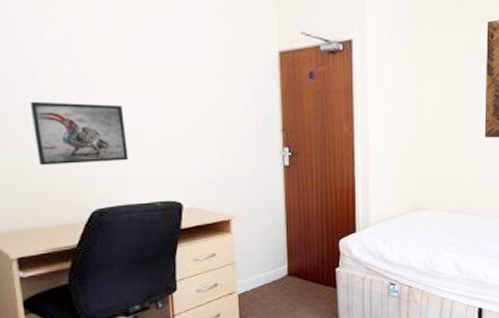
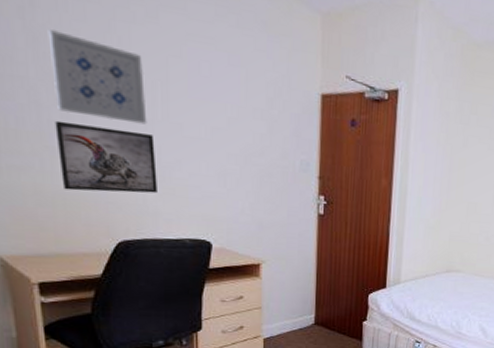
wall art: none [22,19,116,97] -> present [47,29,147,125]

